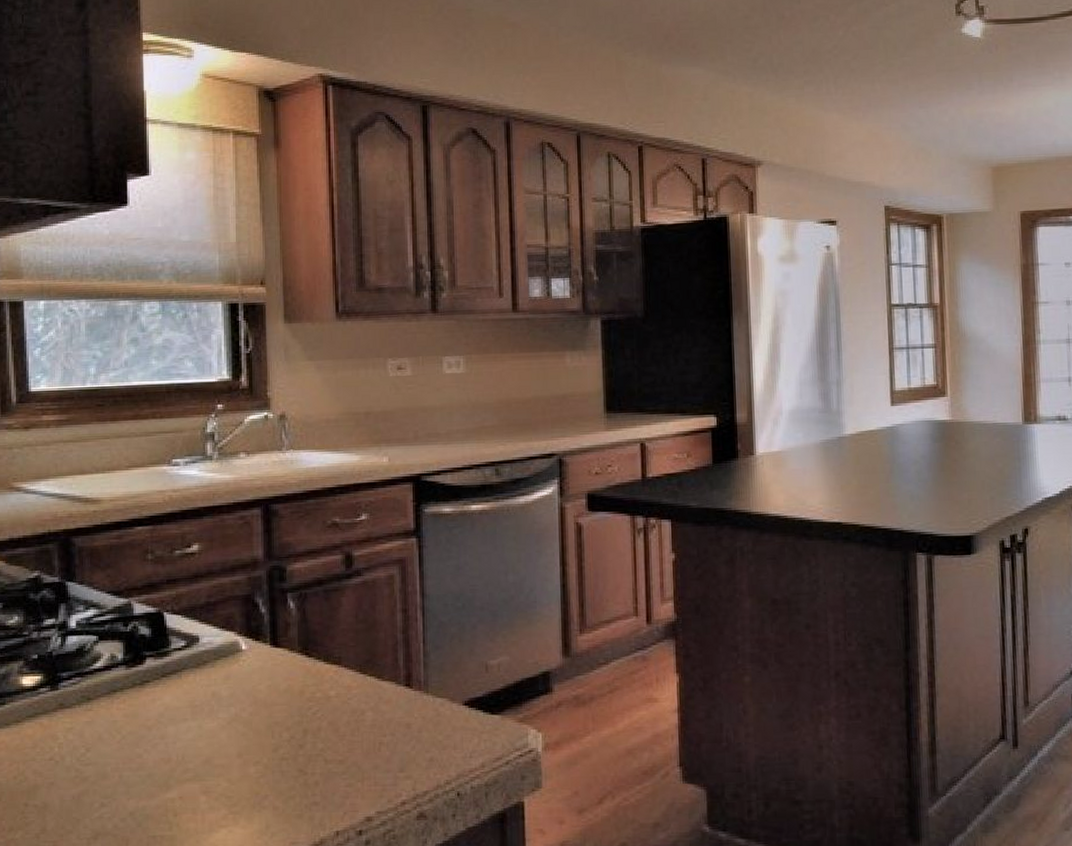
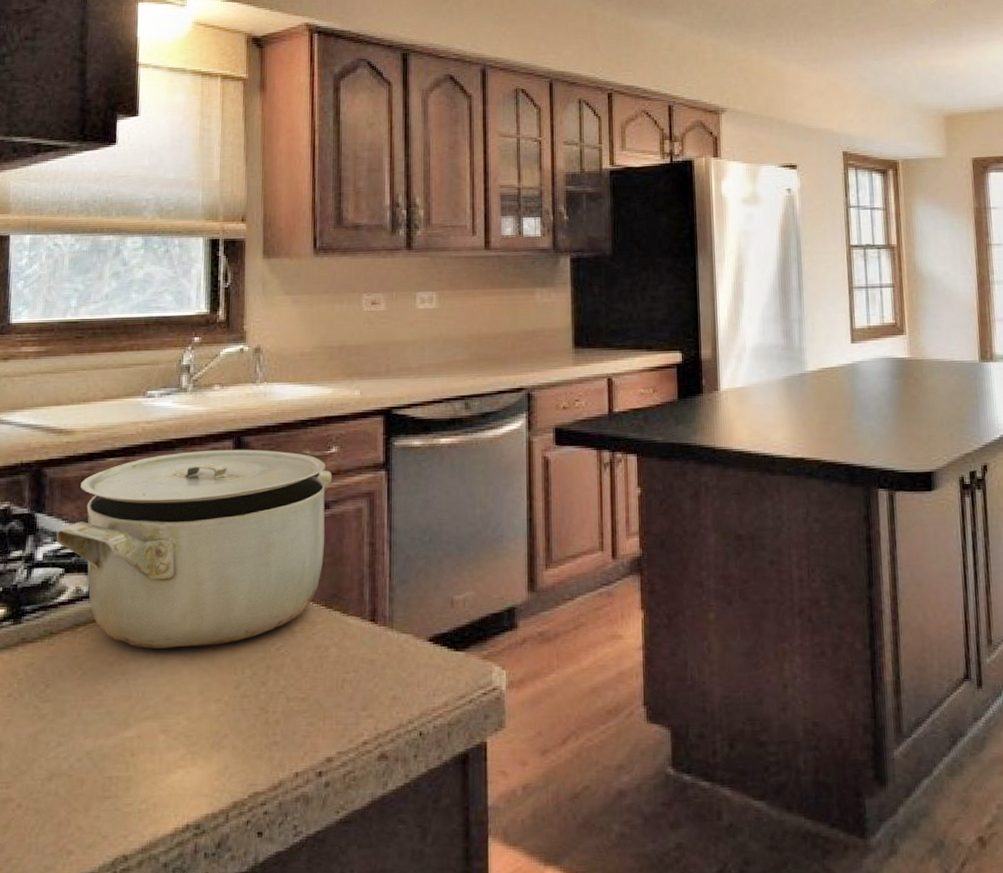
saucepan: none [88,517,363,713] -> present [56,449,332,649]

